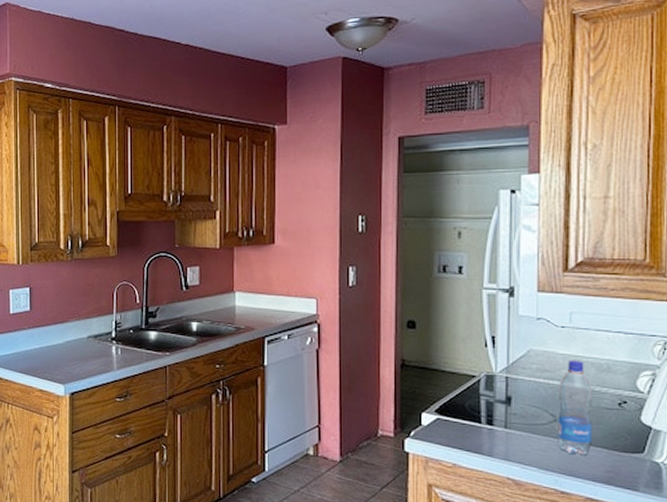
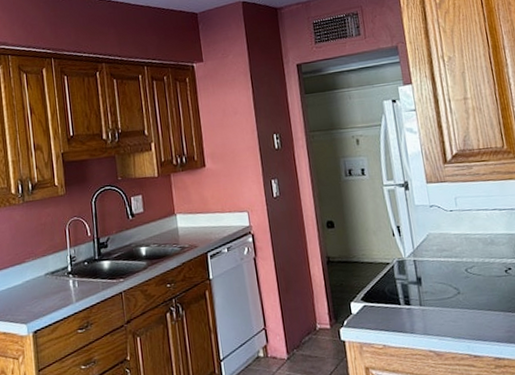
bottle: present [558,360,593,455] -> none [456,237,491,322]

